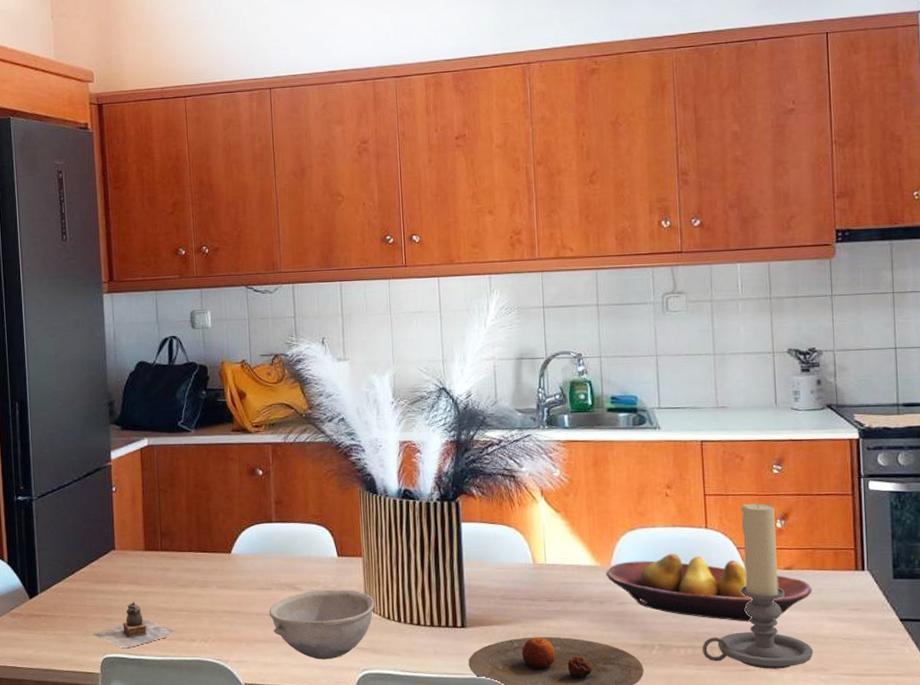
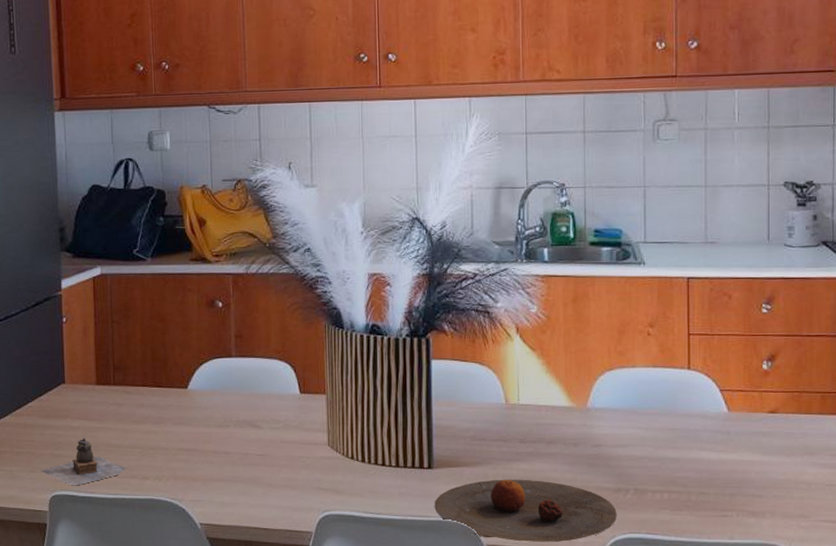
bowl: present [268,589,375,660] -> none [226,427,338,500]
fruit bowl: present [606,553,812,622] -> none [581,394,797,467]
candle holder: present [703,502,814,669] -> none [679,342,795,515]

